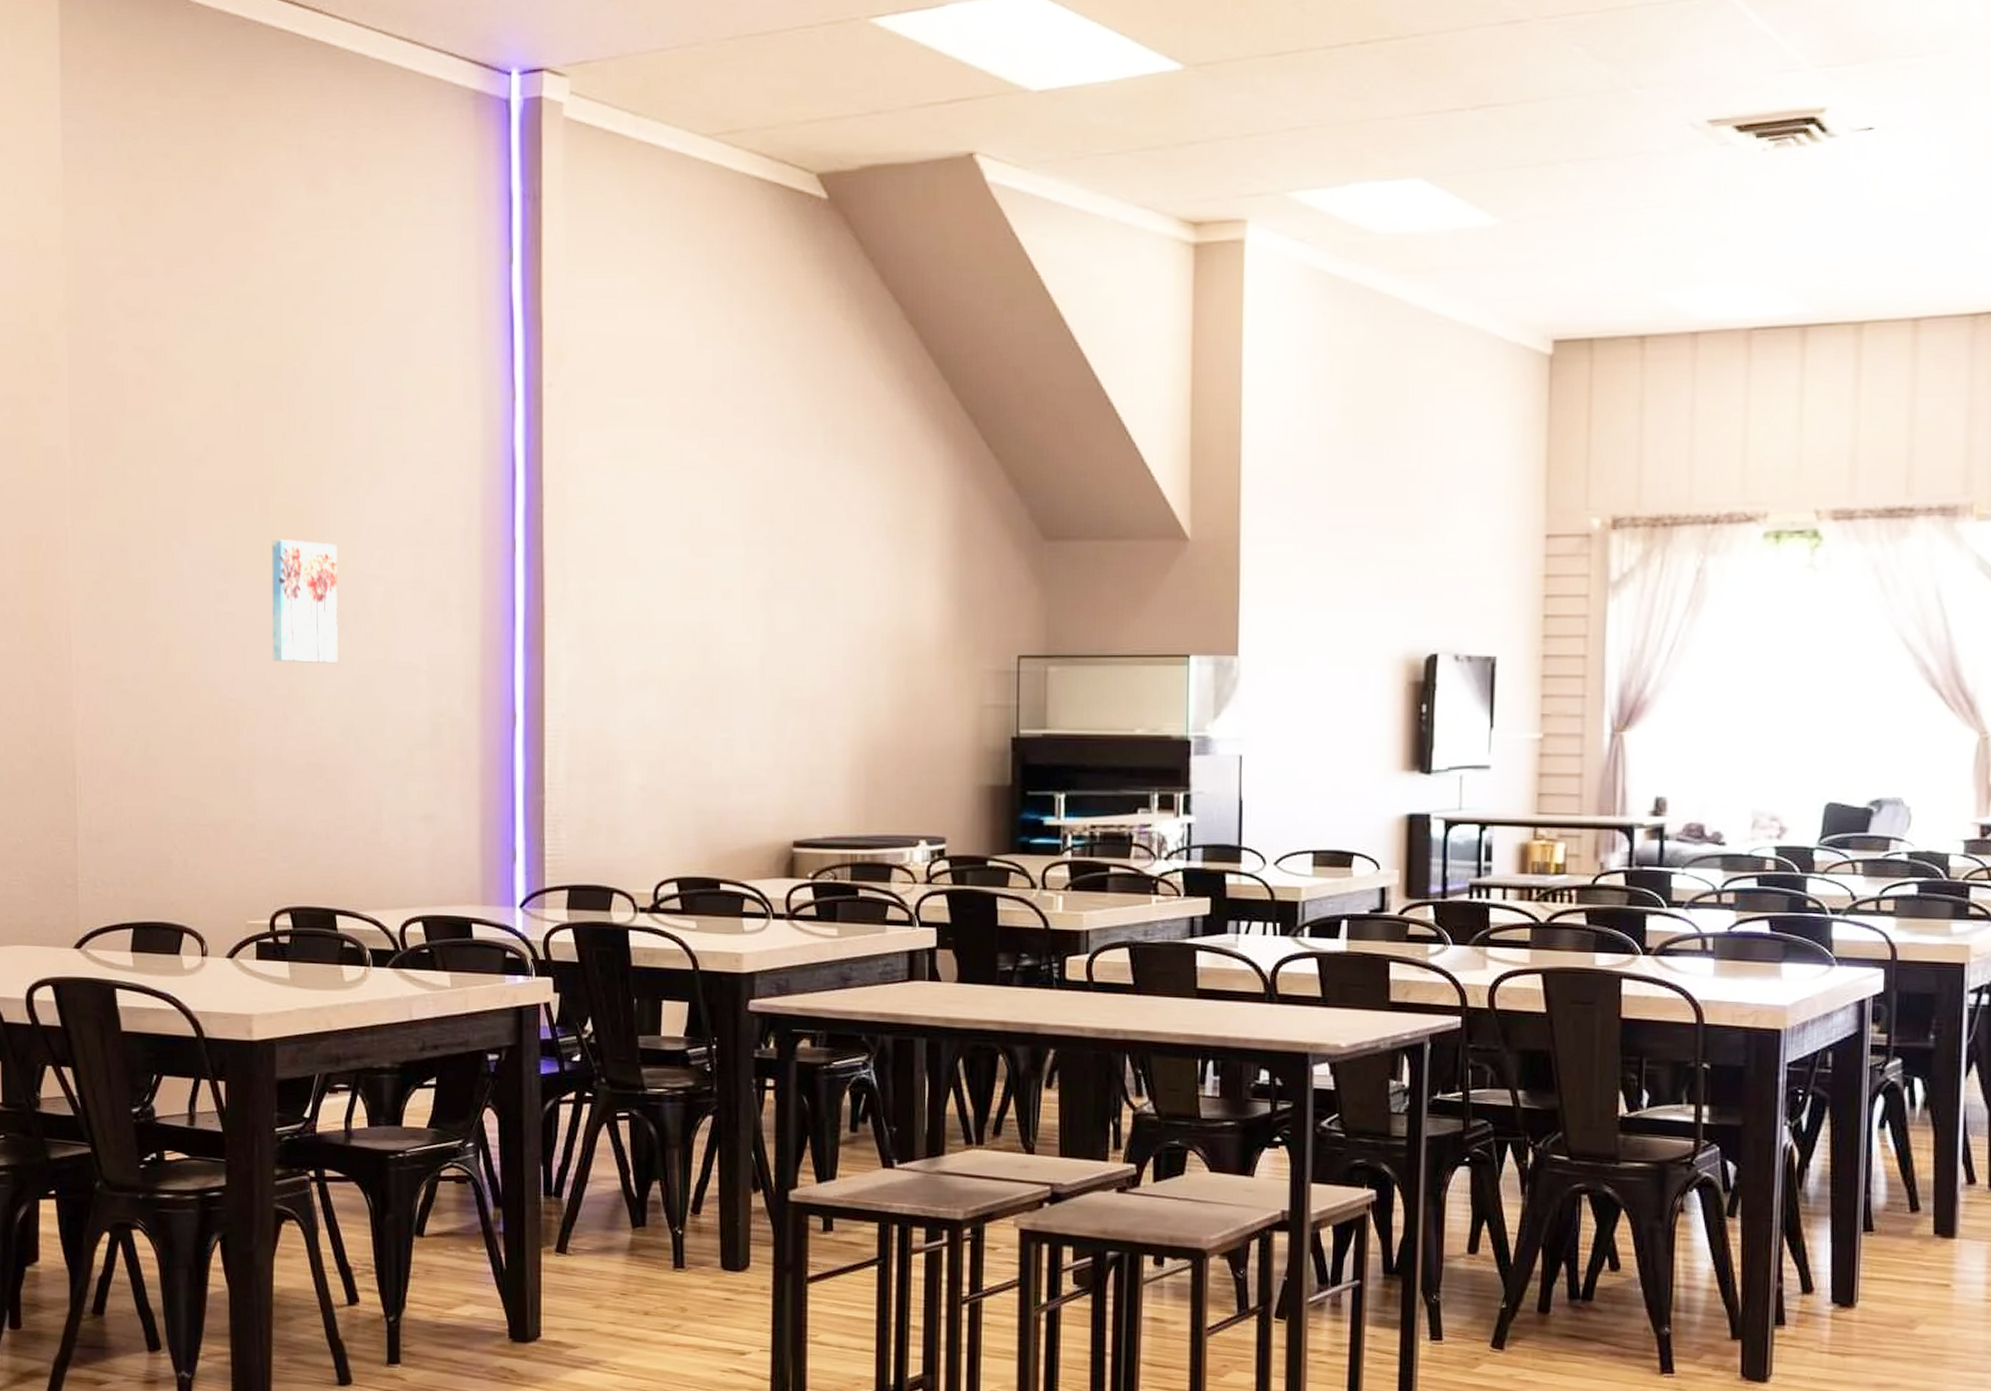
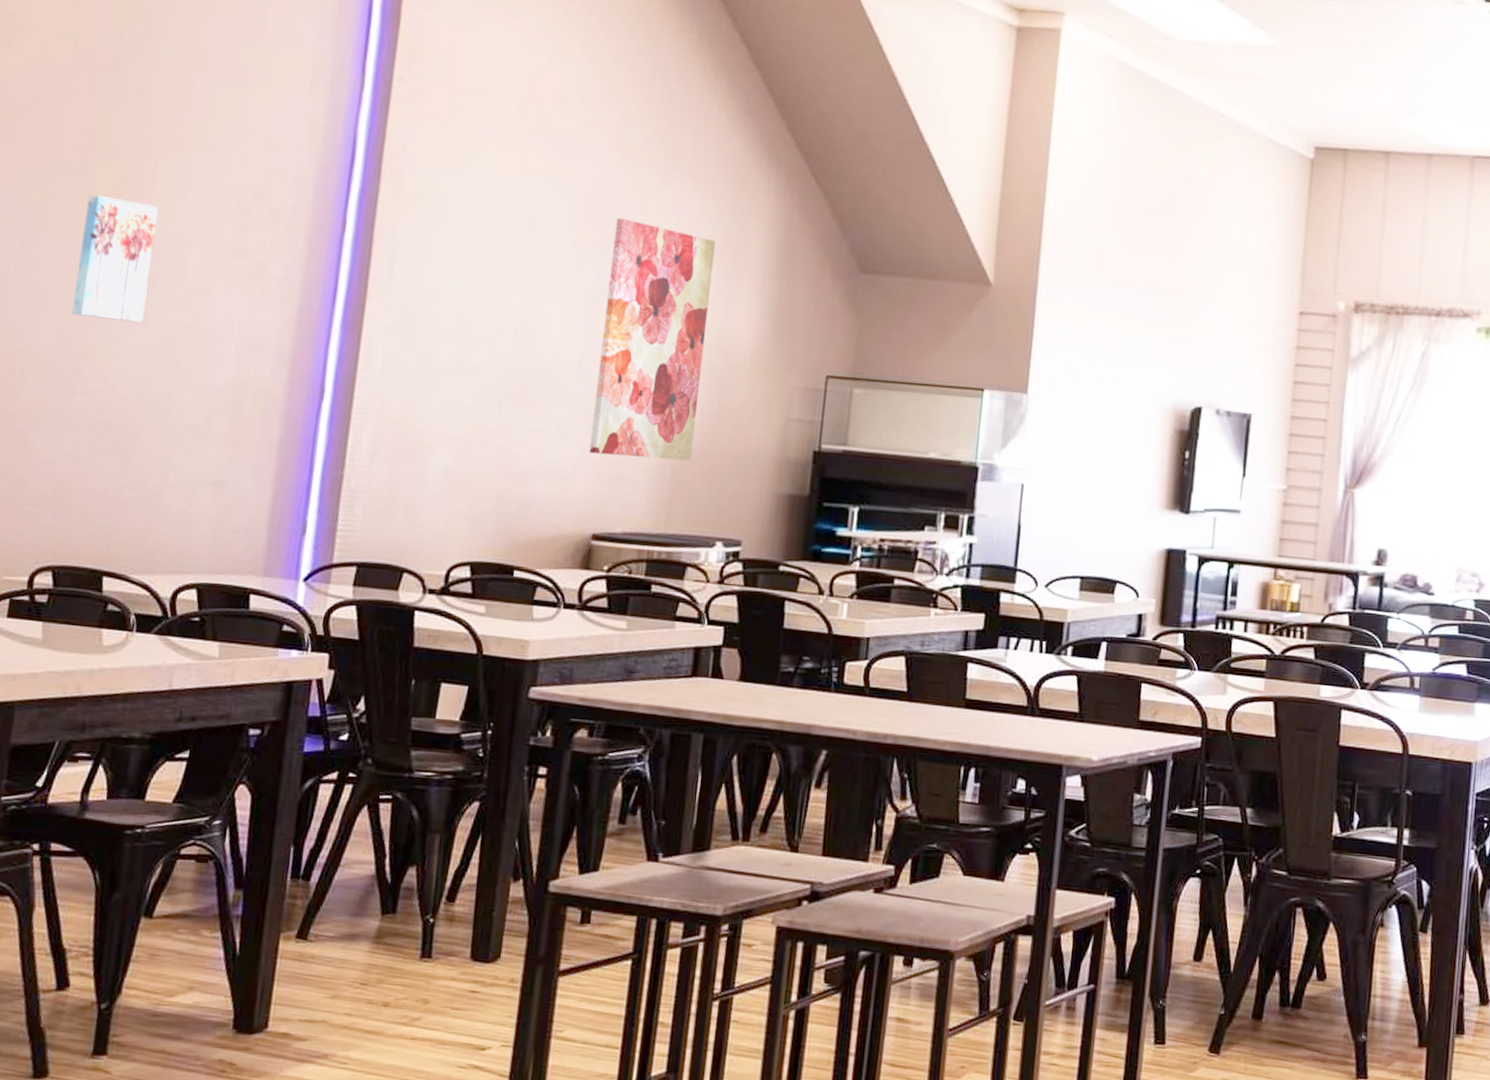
wall art: none [781,508,888,759] -> present [589,218,716,461]

